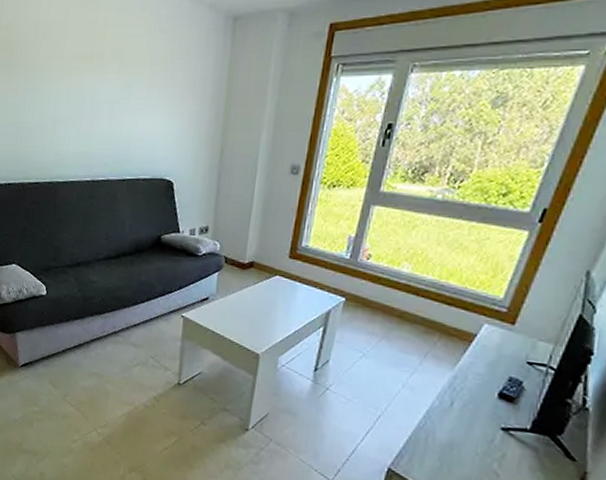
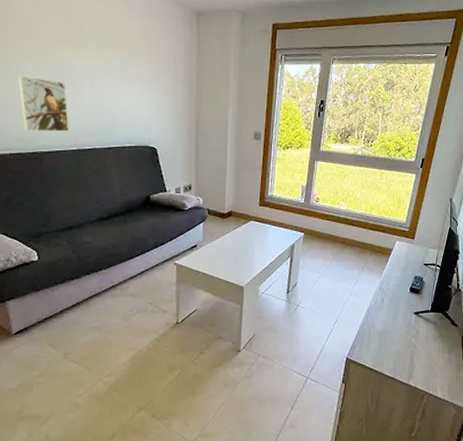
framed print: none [41,101,86,161] -> present [18,76,69,132]

